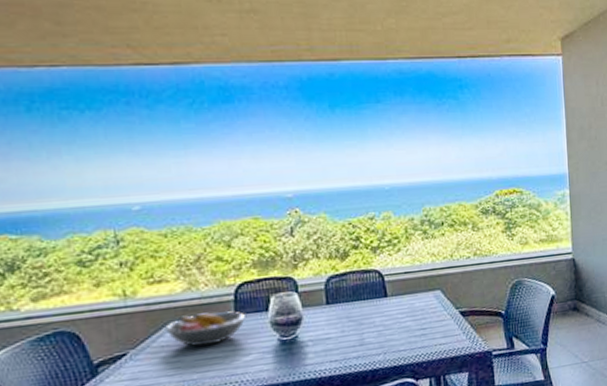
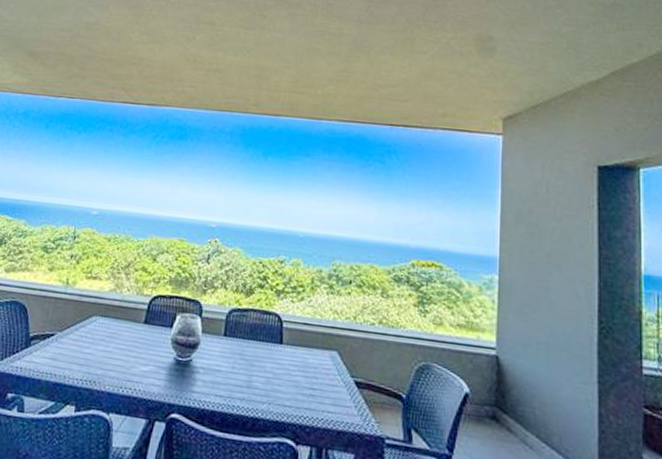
fruit bowl: present [165,310,247,347] -> none [88,313,154,347]

